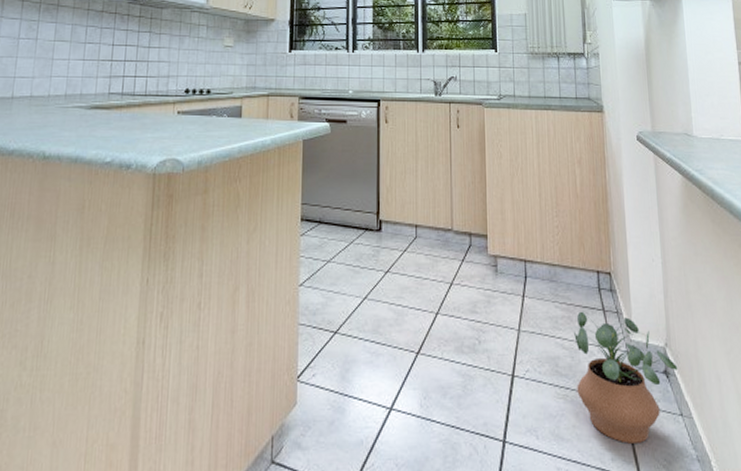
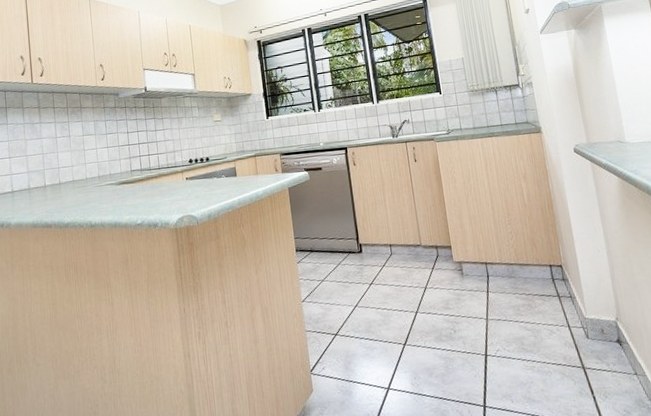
potted plant: present [574,311,678,444] -> none [534,299,630,400]

